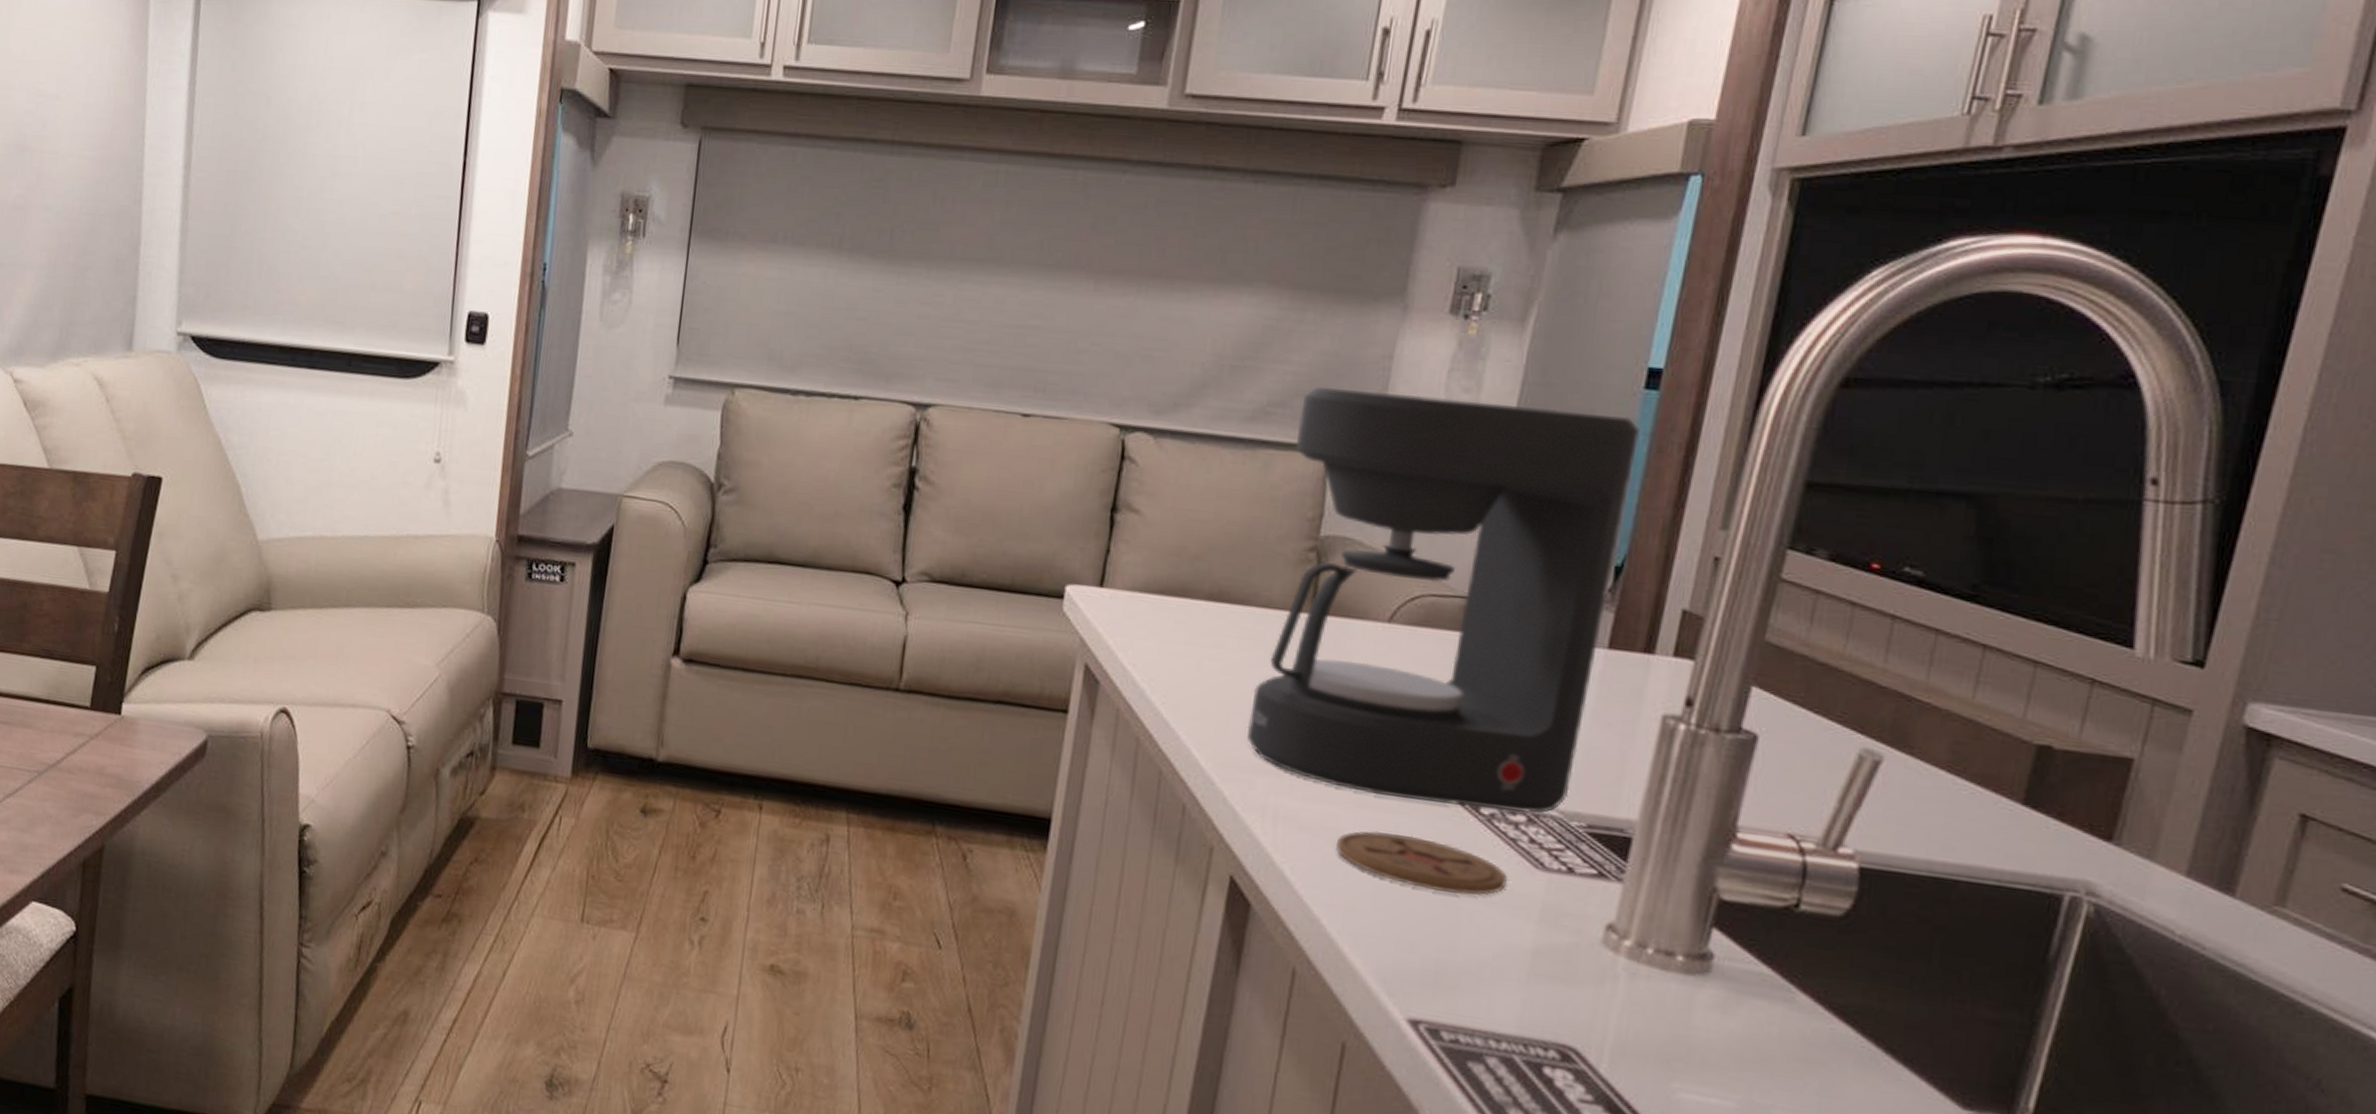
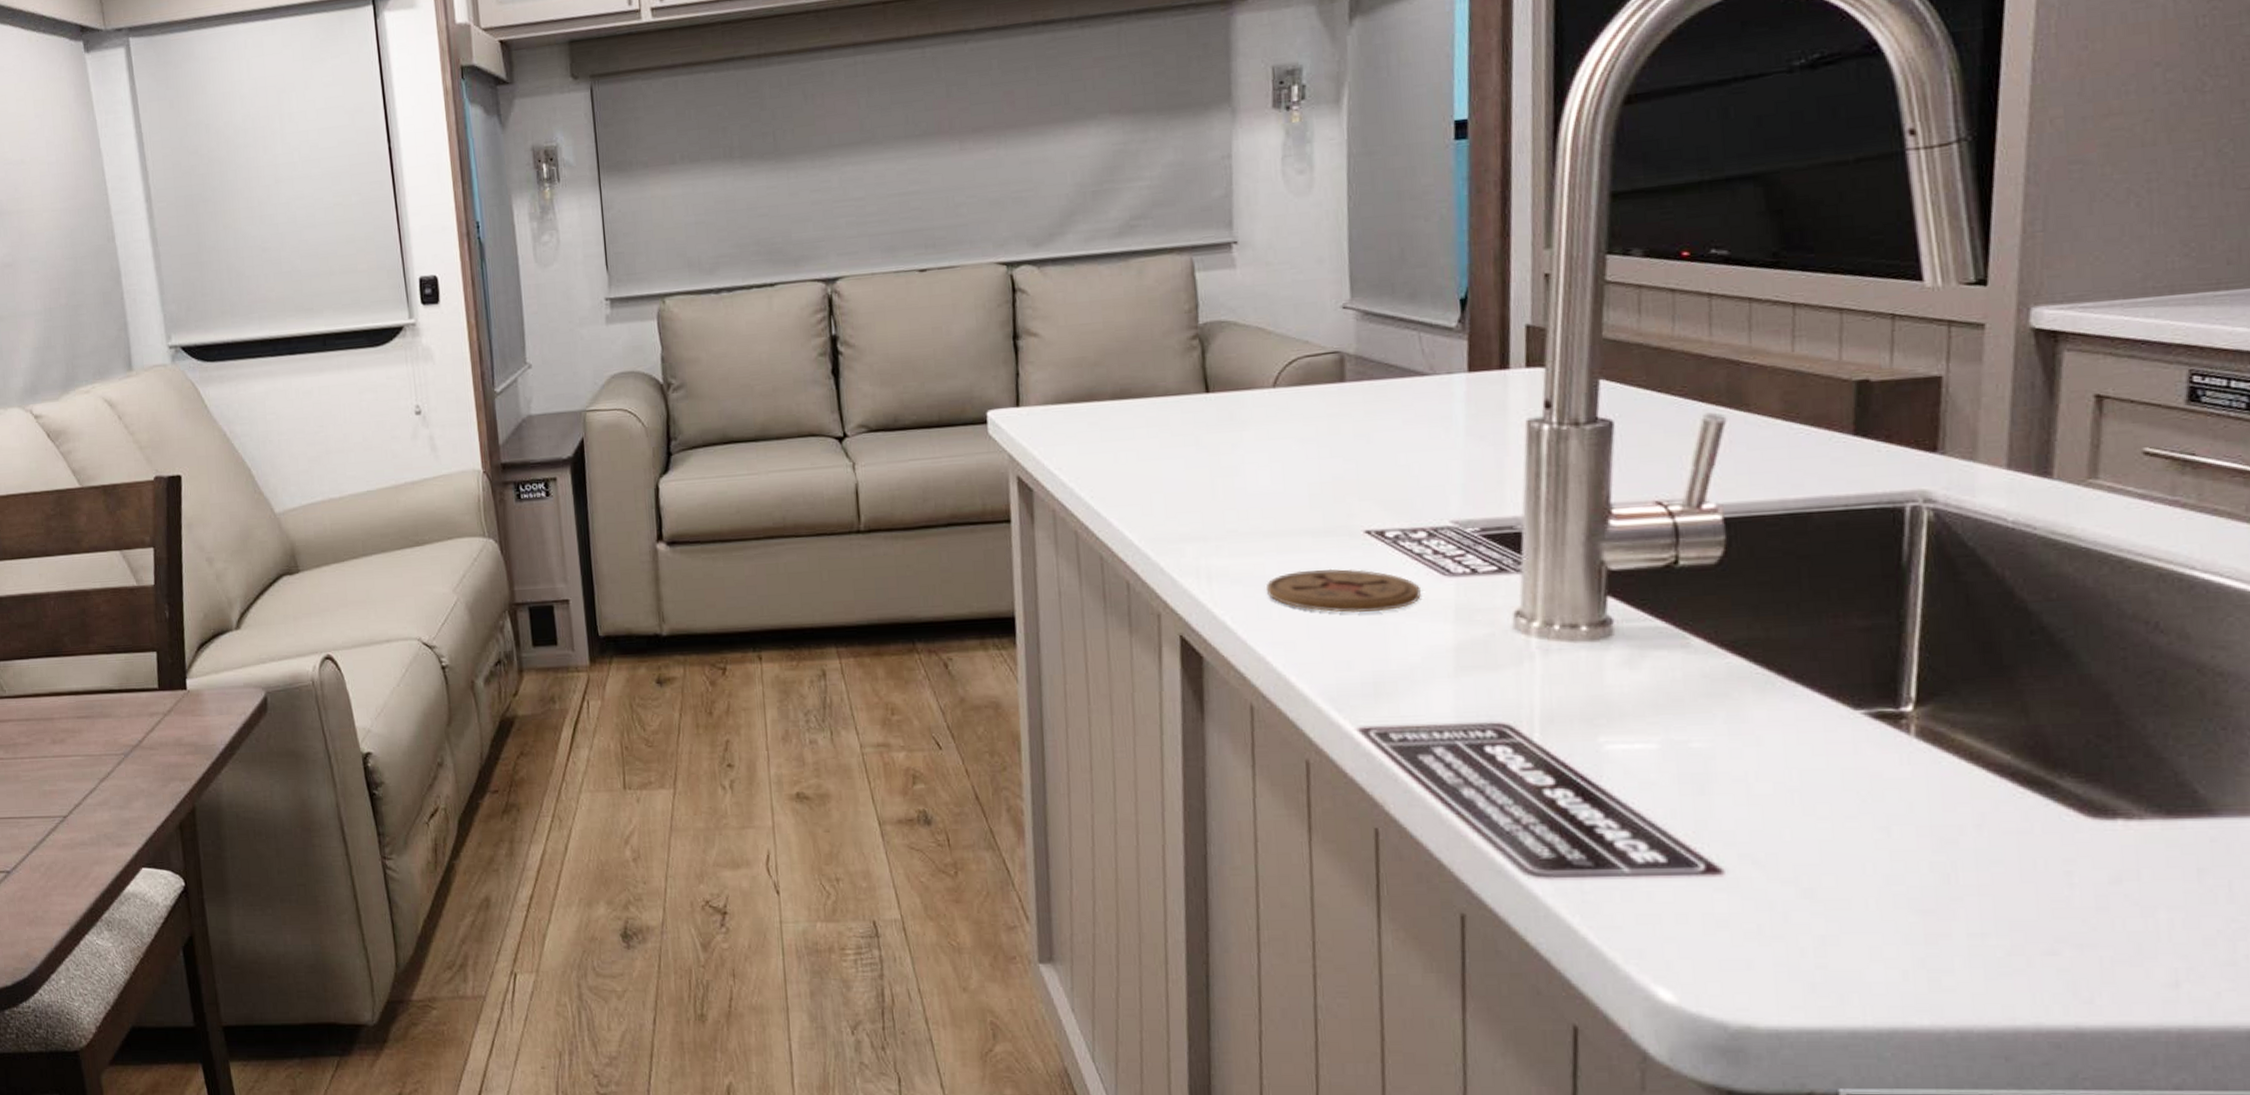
coffee maker: present [1247,387,1640,813] -> none [1160,166,1460,540]

